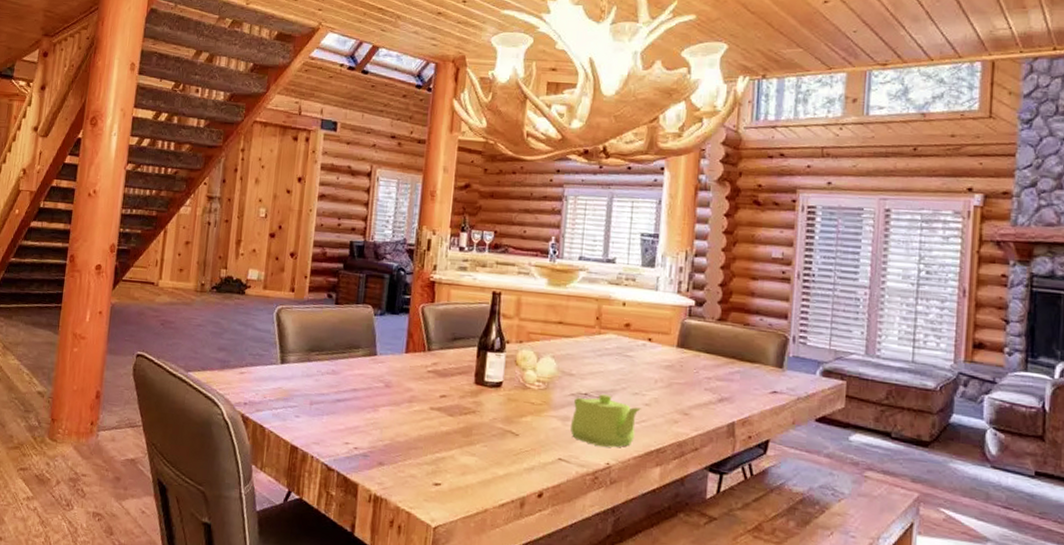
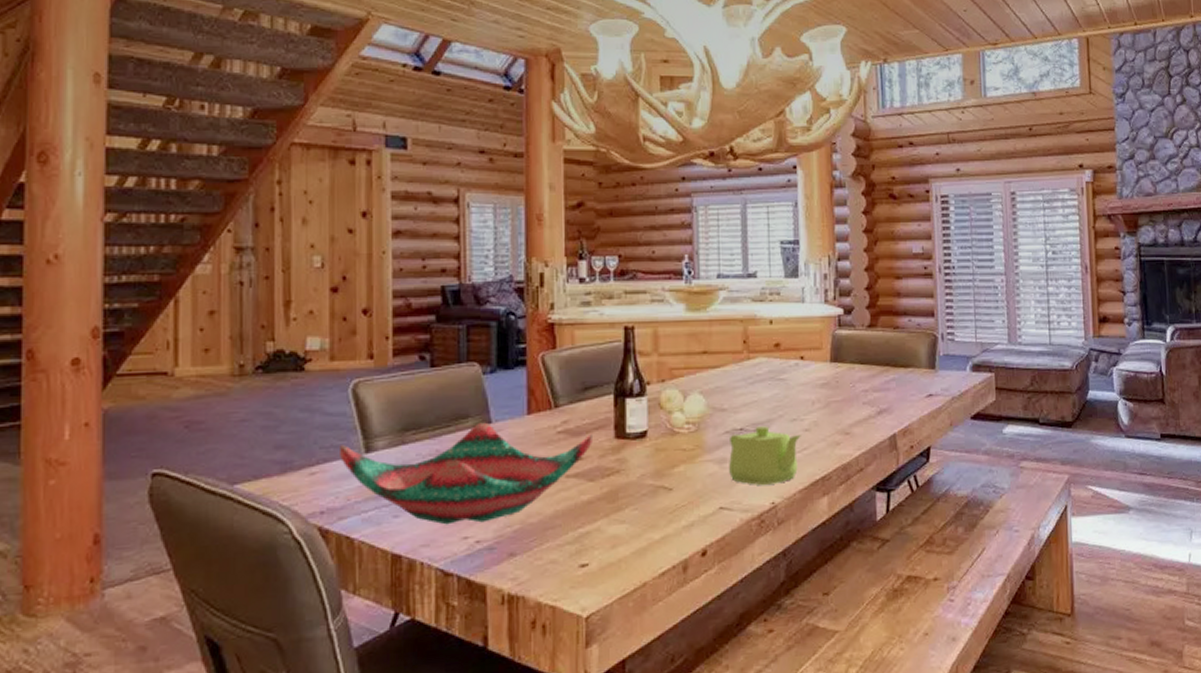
decorative bowl: none [262,353,457,434] -> present [340,422,594,525]

